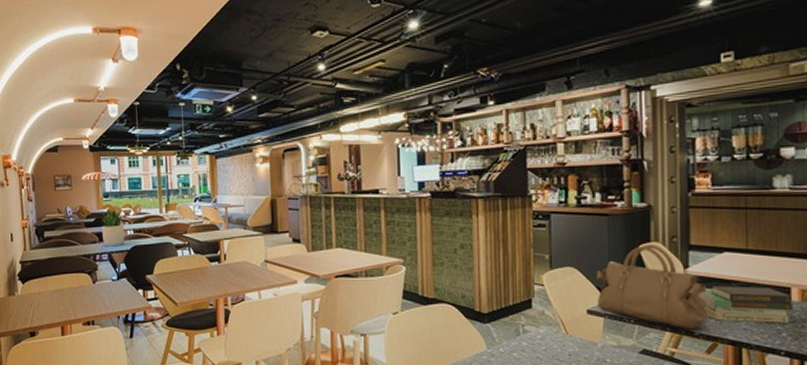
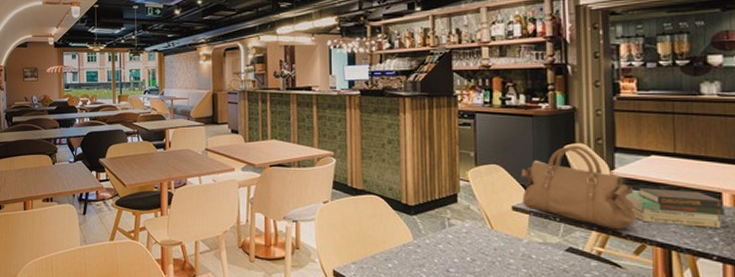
planter: present [101,206,125,247] -> none [62,96,82,132]

